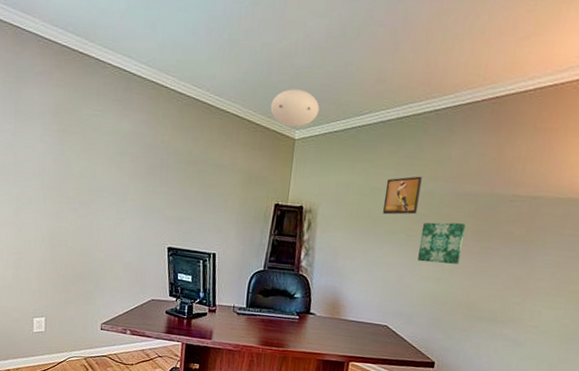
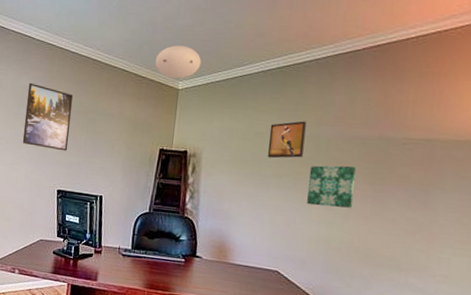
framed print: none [127,127,182,206] -> present [22,82,74,151]

